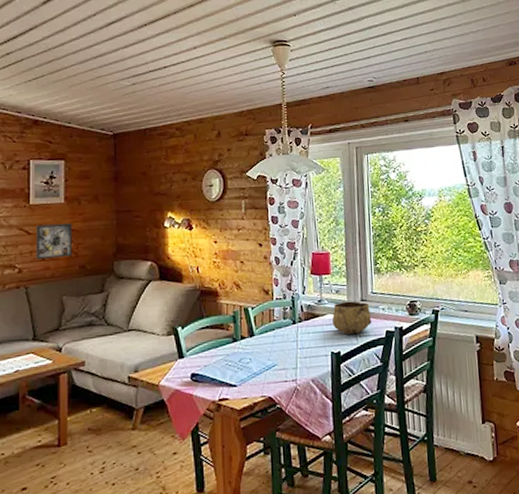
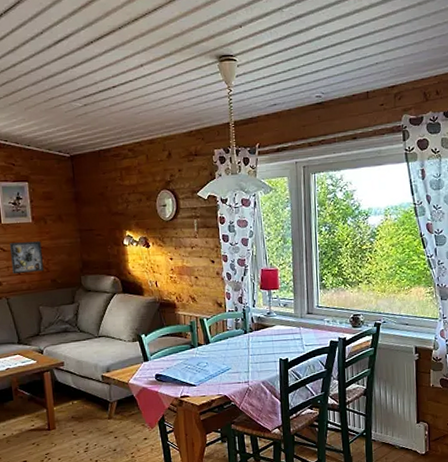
decorative bowl: present [332,301,372,334] -> none [281,314,317,344]

